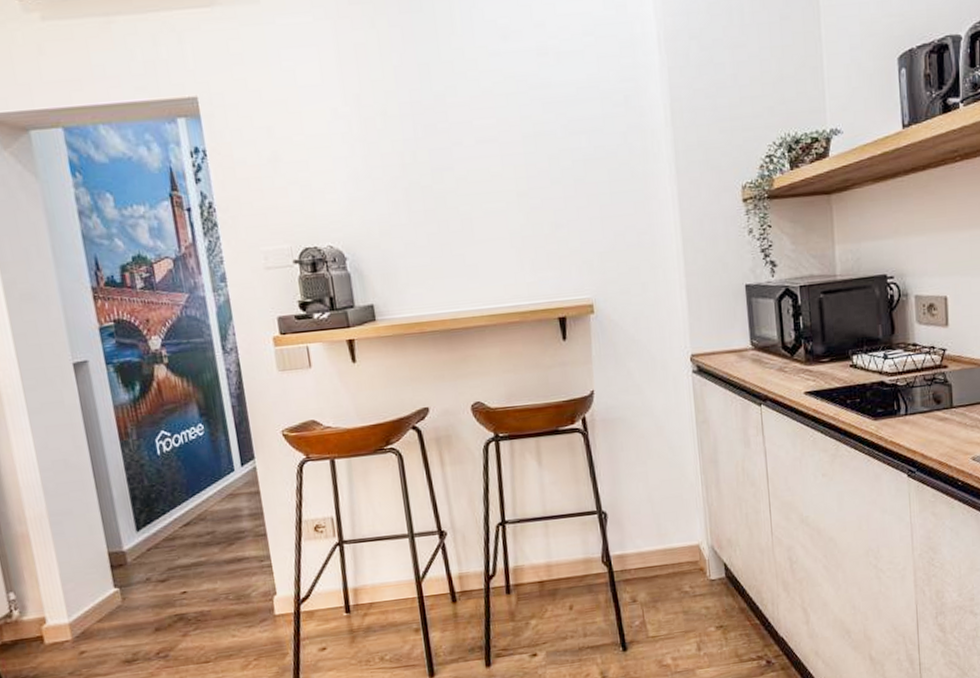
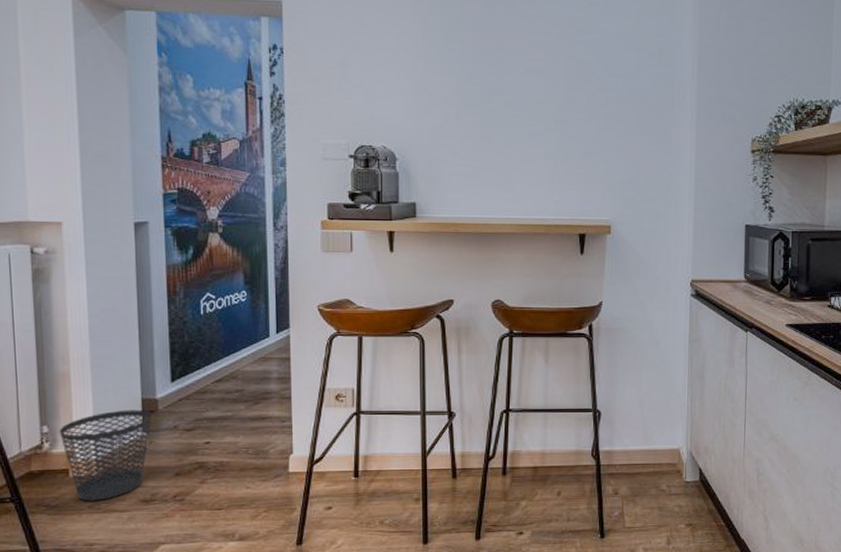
wastebasket: none [26,564,123,668] -> present [59,410,152,501]

